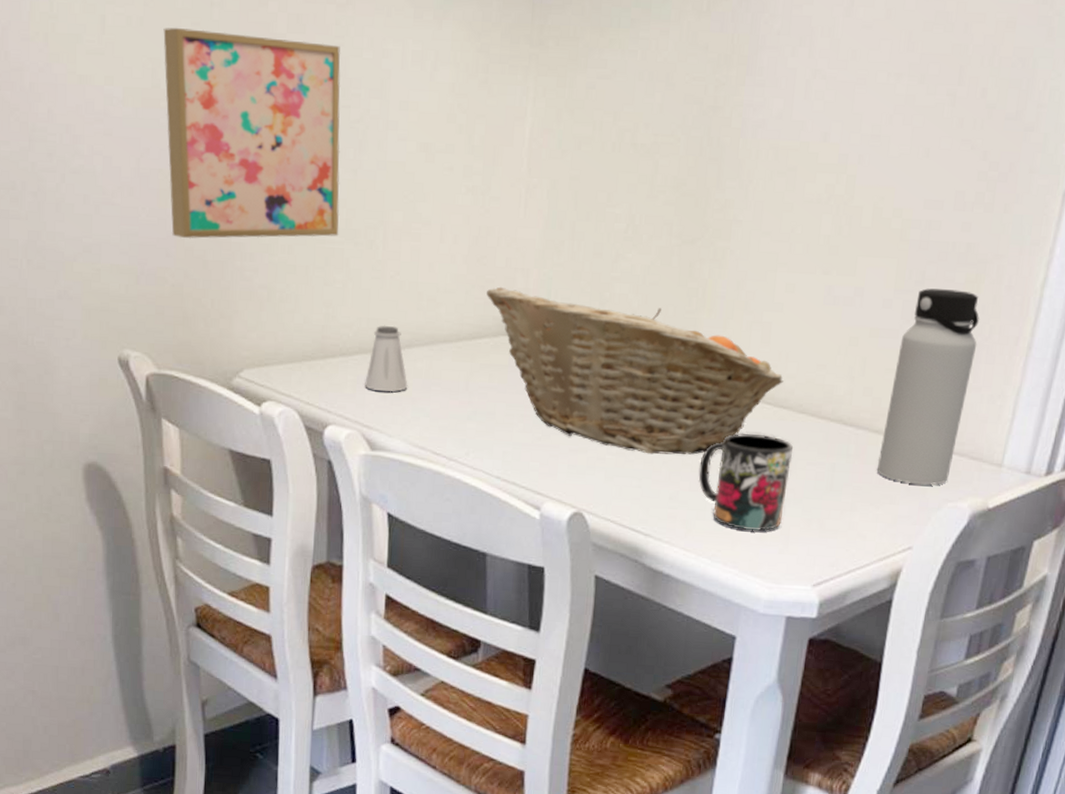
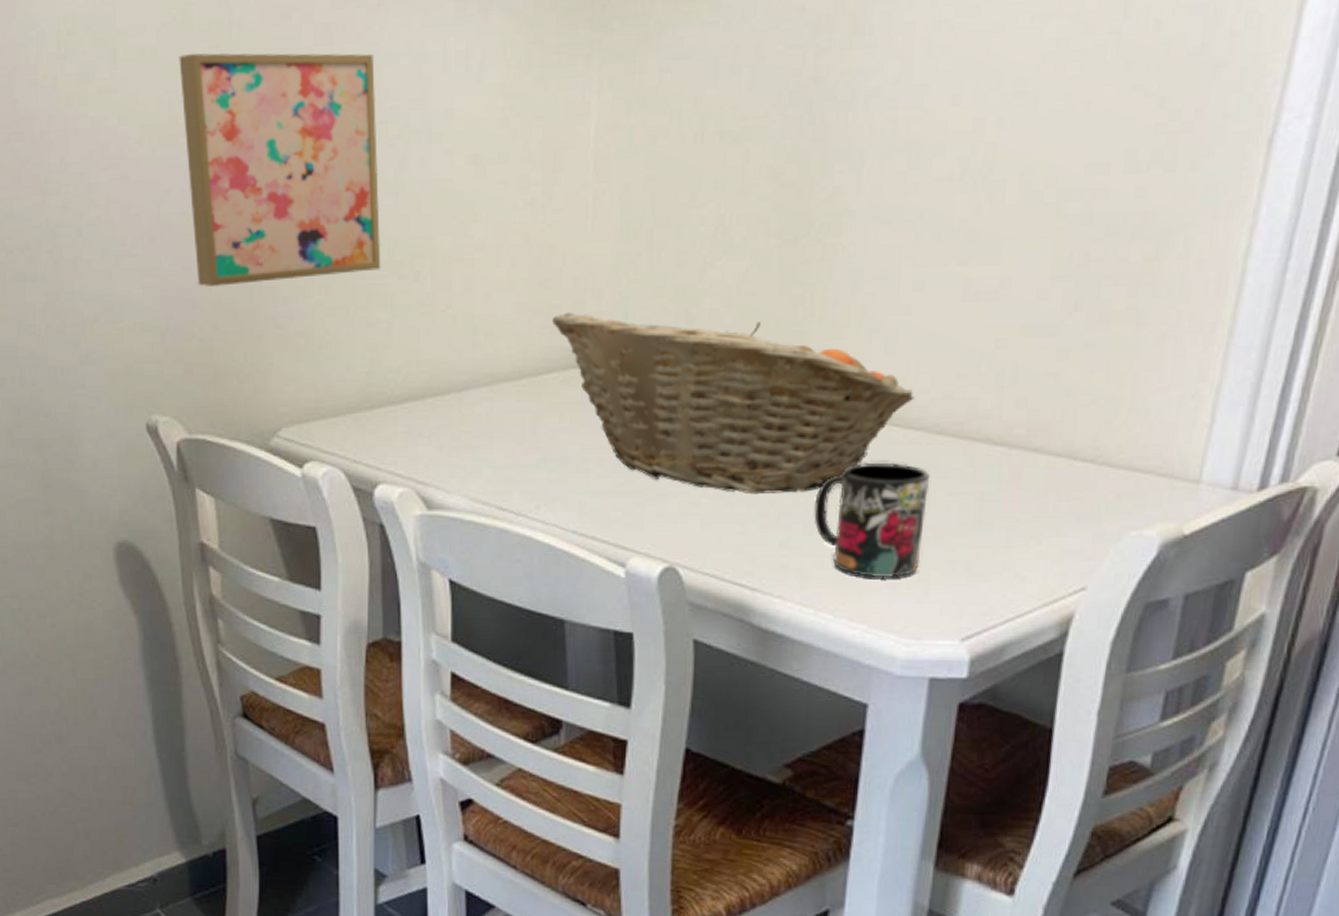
saltshaker: present [365,325,408,393] -> none [417,366,466,443]
water bottle: present [876,288,979,485] -> none [1036,270,1163,512]

